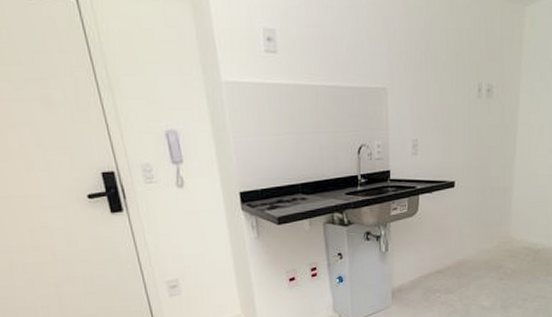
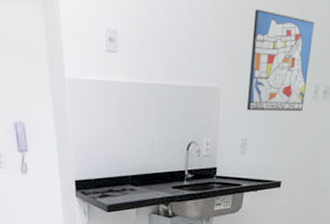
wall art: none [414,9,472,111] -> present [246,9,314,111]

